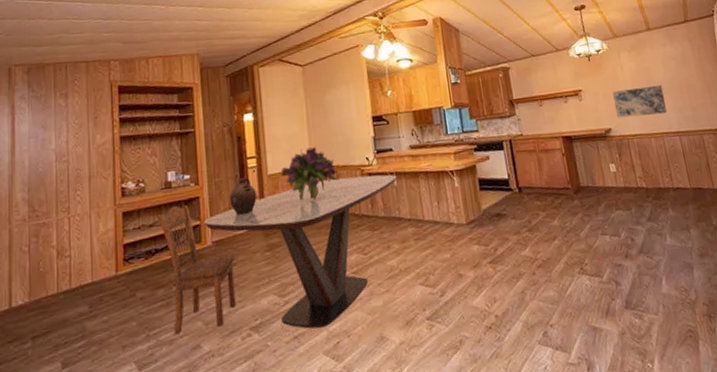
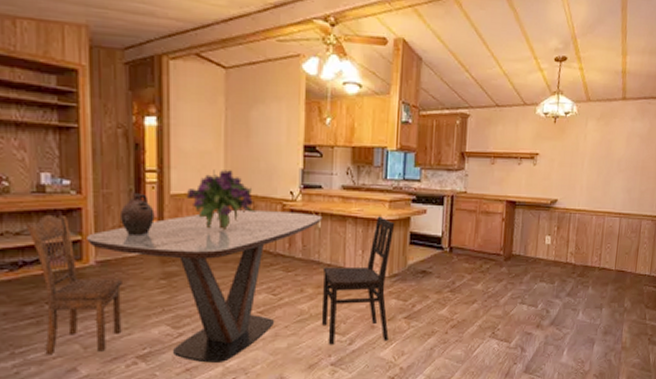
dining chair: none [404,168,478,299] -> present [321,216,395,345]
wall art: present [612,84,667,118] -> none [566,161,620,193]

